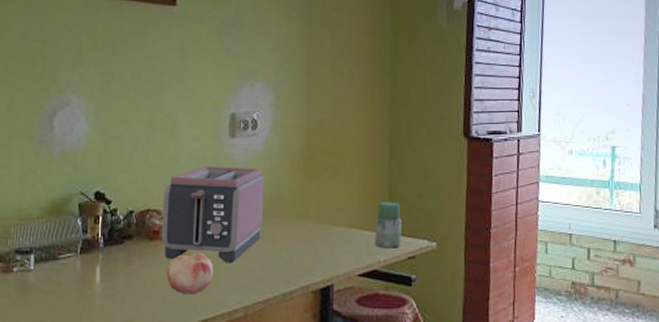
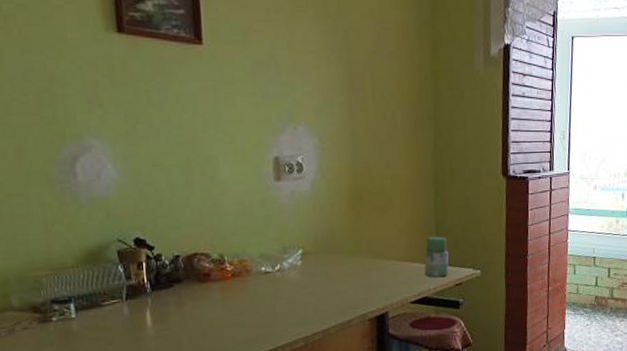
toaster: present [161,166,265,262] -> none [210,209,316,299]
fruit: present [167,253,214,295] -> none [222,291,271,330]

